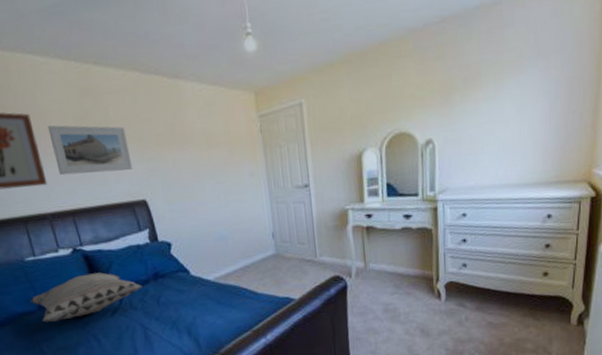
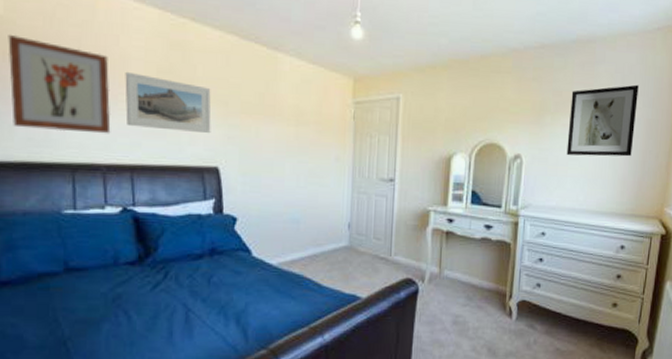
decorative pillow: present [30,272,143,322] -> none [57,238,195,288]
wall art: none [480,41,555,132] -> present [566,84,639,157]

